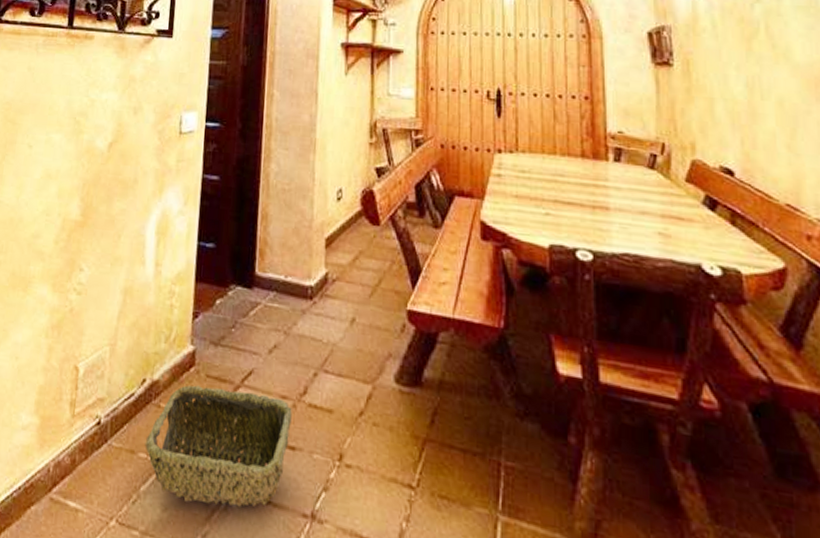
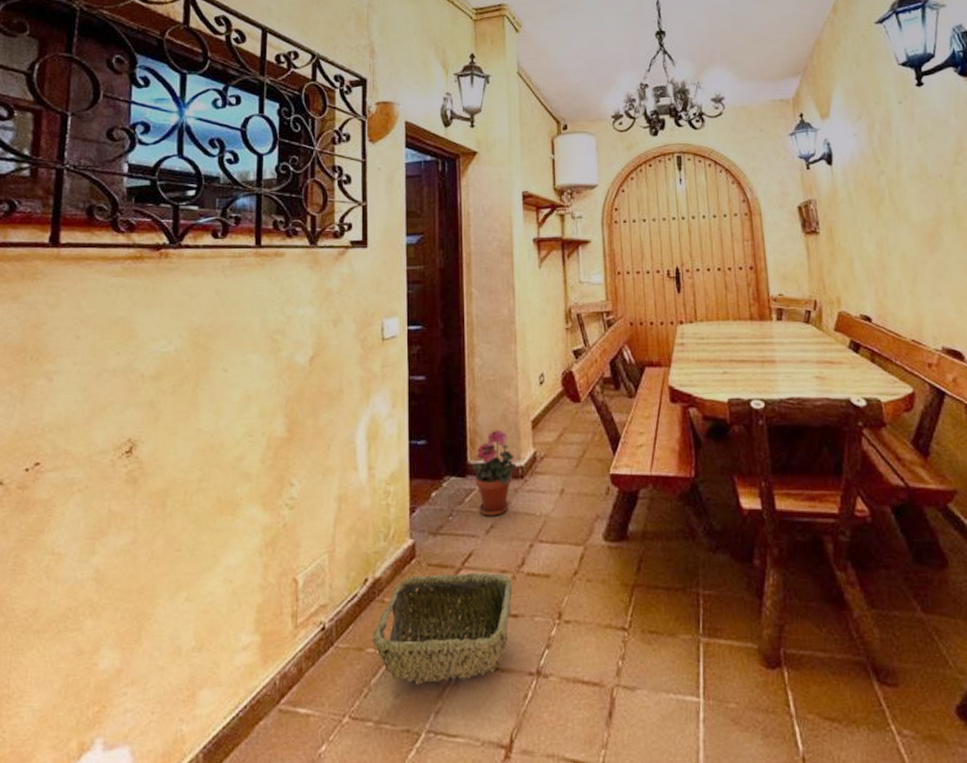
potted plant: none [259,243,307,336] -> present [472,429,517,516]

